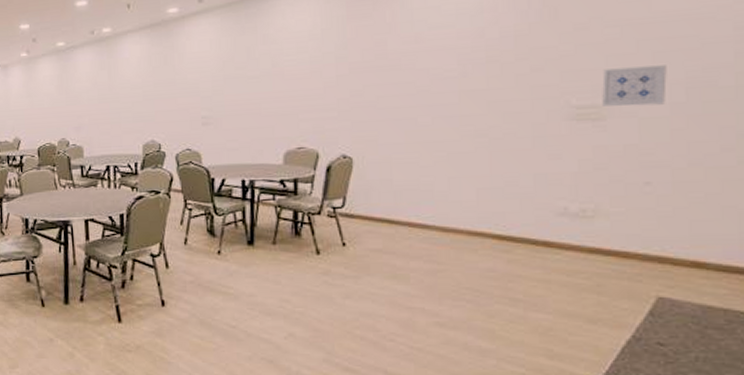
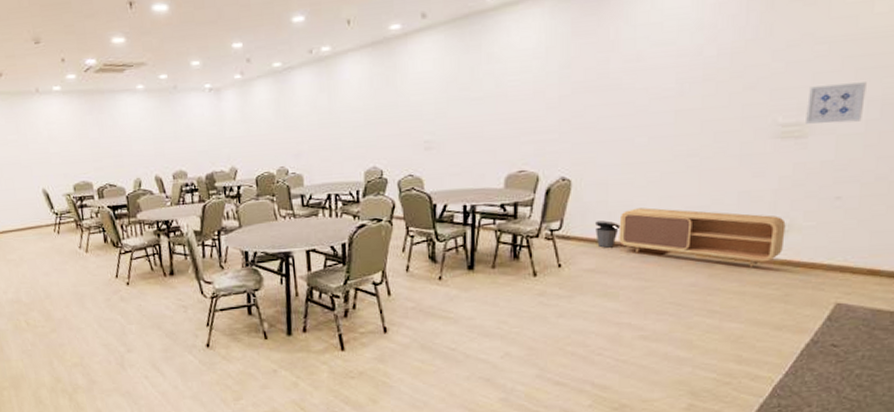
trash can: none [380,200,408,228] -> present [596,220,621,248]
tv stand: none [405,188,591,254] -> present [619,207,786,267]

